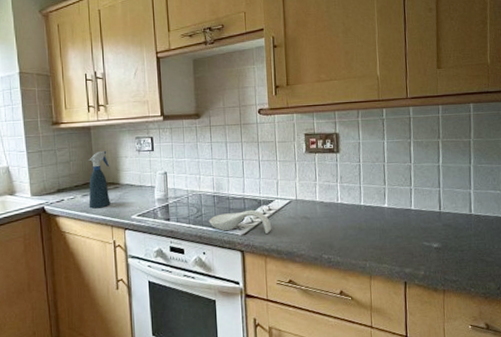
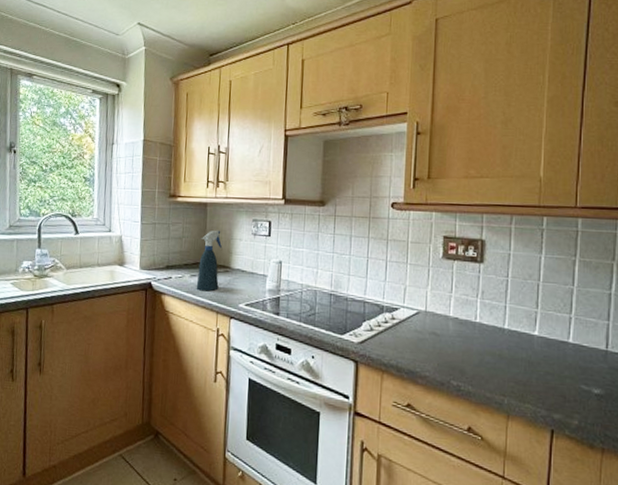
spoon rest: present [209,209,272,234] -> none [322,315,394,346]

